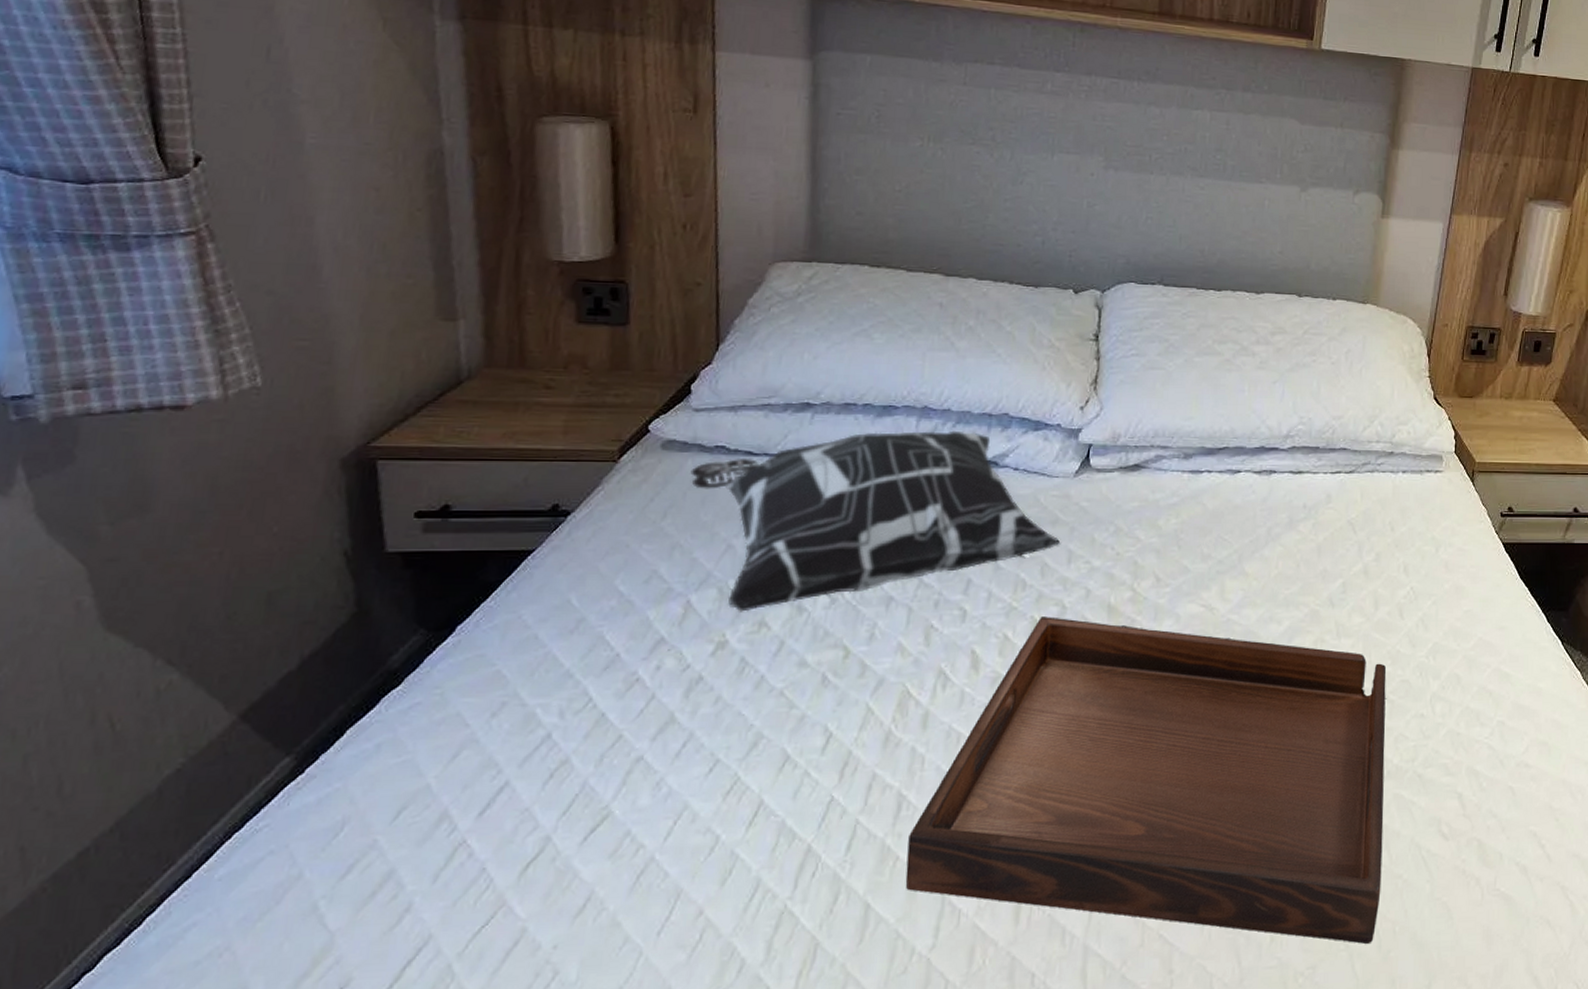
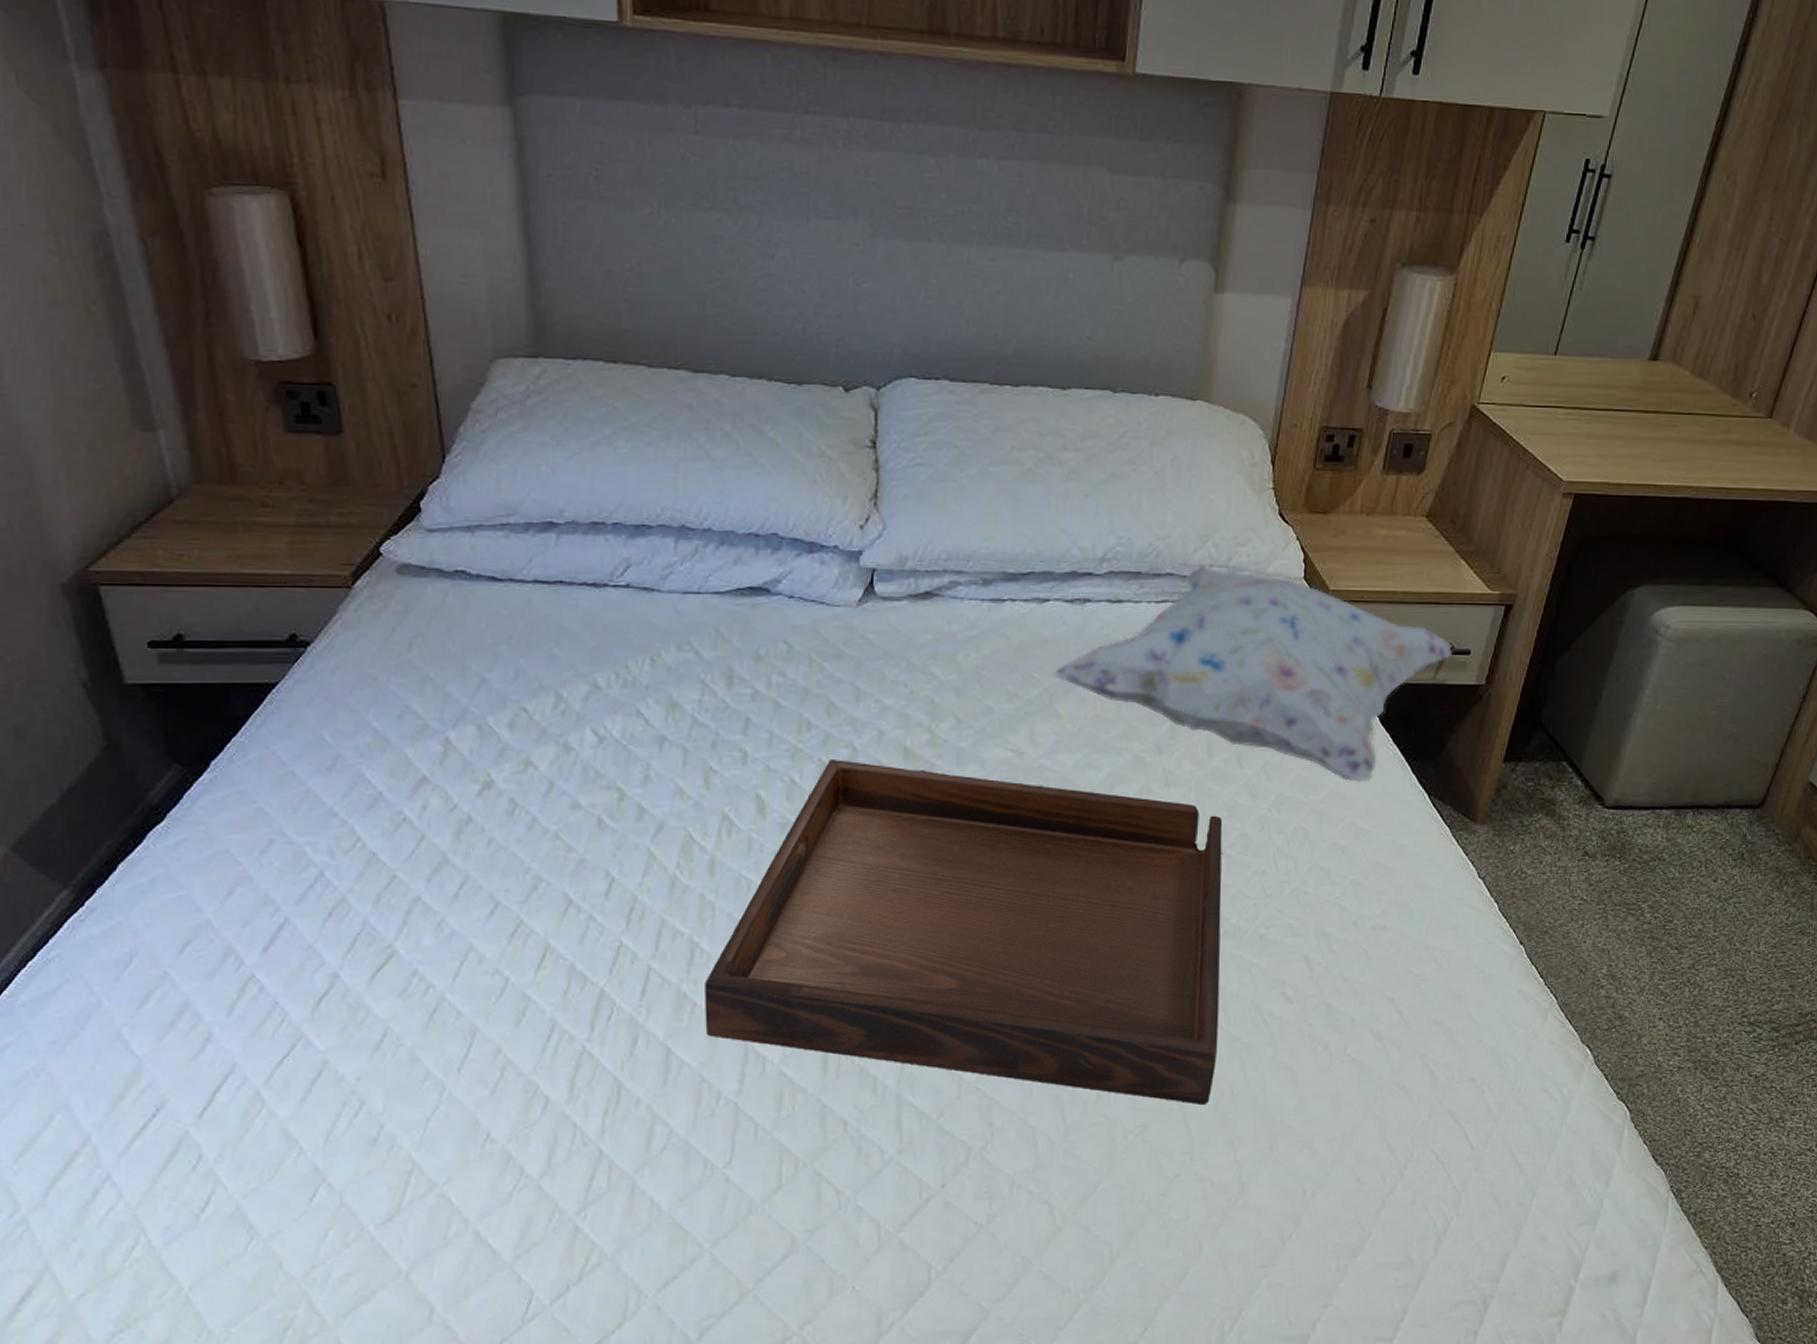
decorative pillow: present [690,430,1061,612] -> none [431,553,847,751]
decorative pillow: none [1242,442,1578,631] -> present [1053,566,1452,782]

